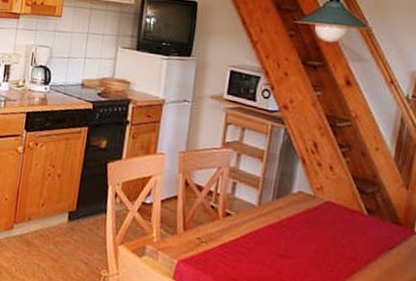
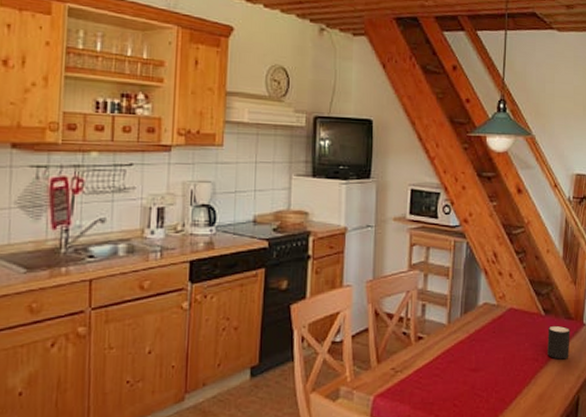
mug: none [367,227,398,266] -> present [547,325,570,360]

